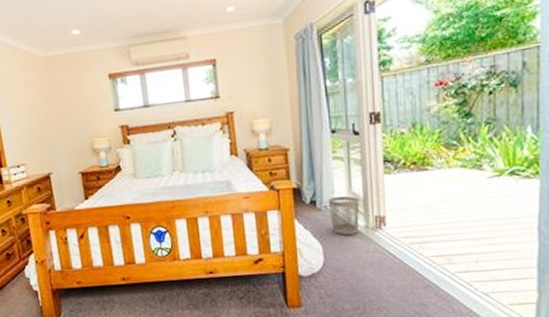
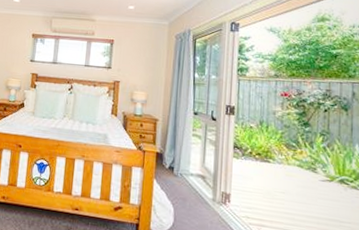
wastebasket: present [328,196,360,235] -> none [183,167,210,204]

